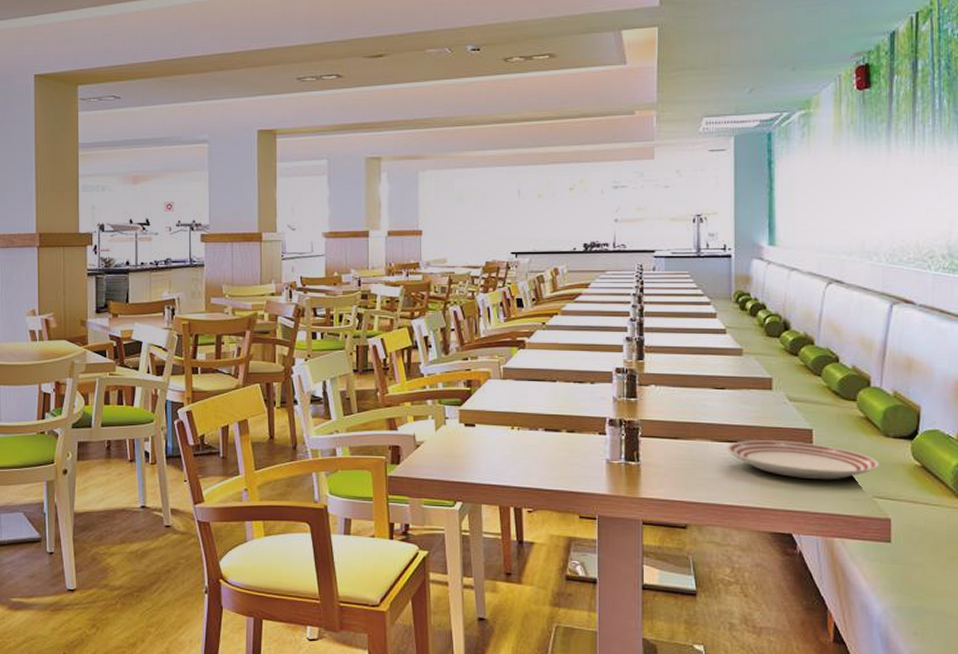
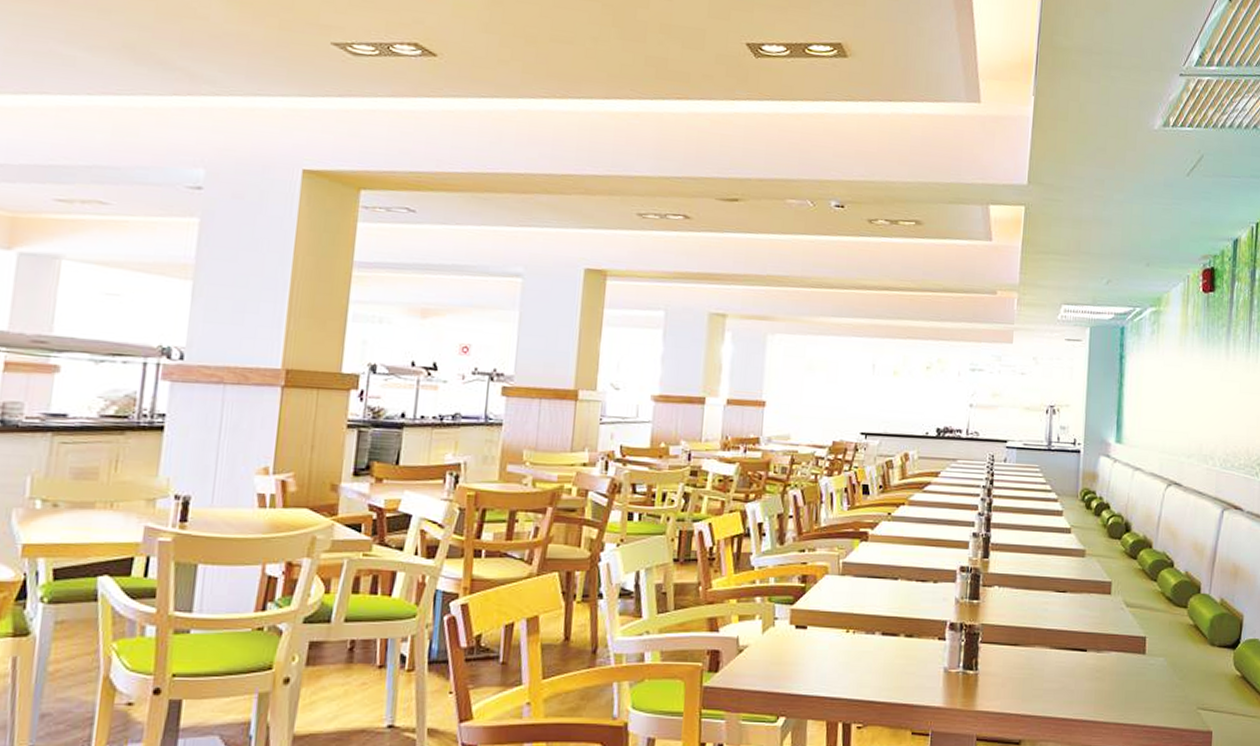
dinner plate: present [727,440,879,480] -> none [1064,648,1204,691]

